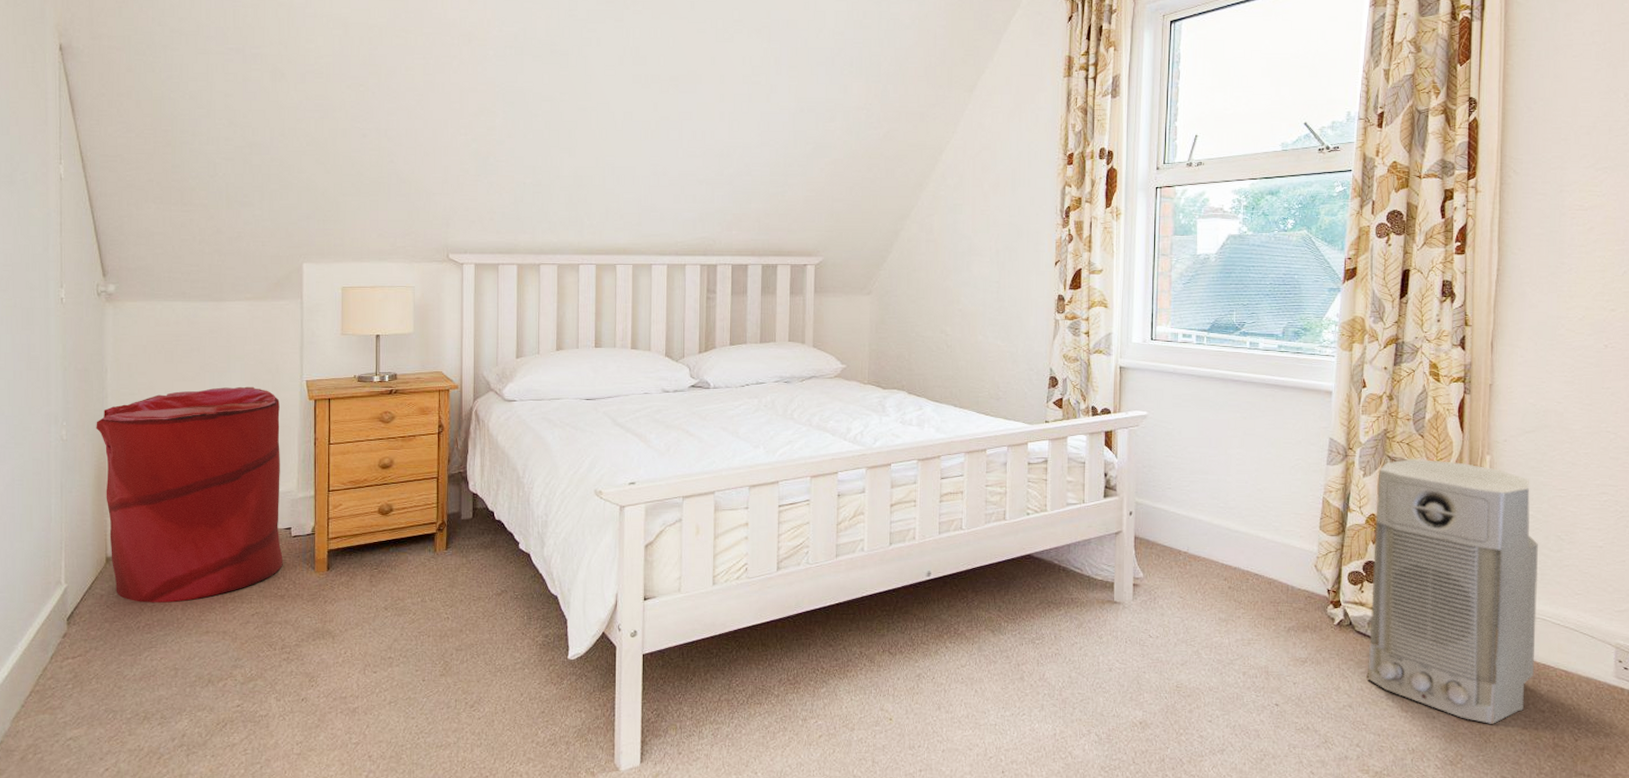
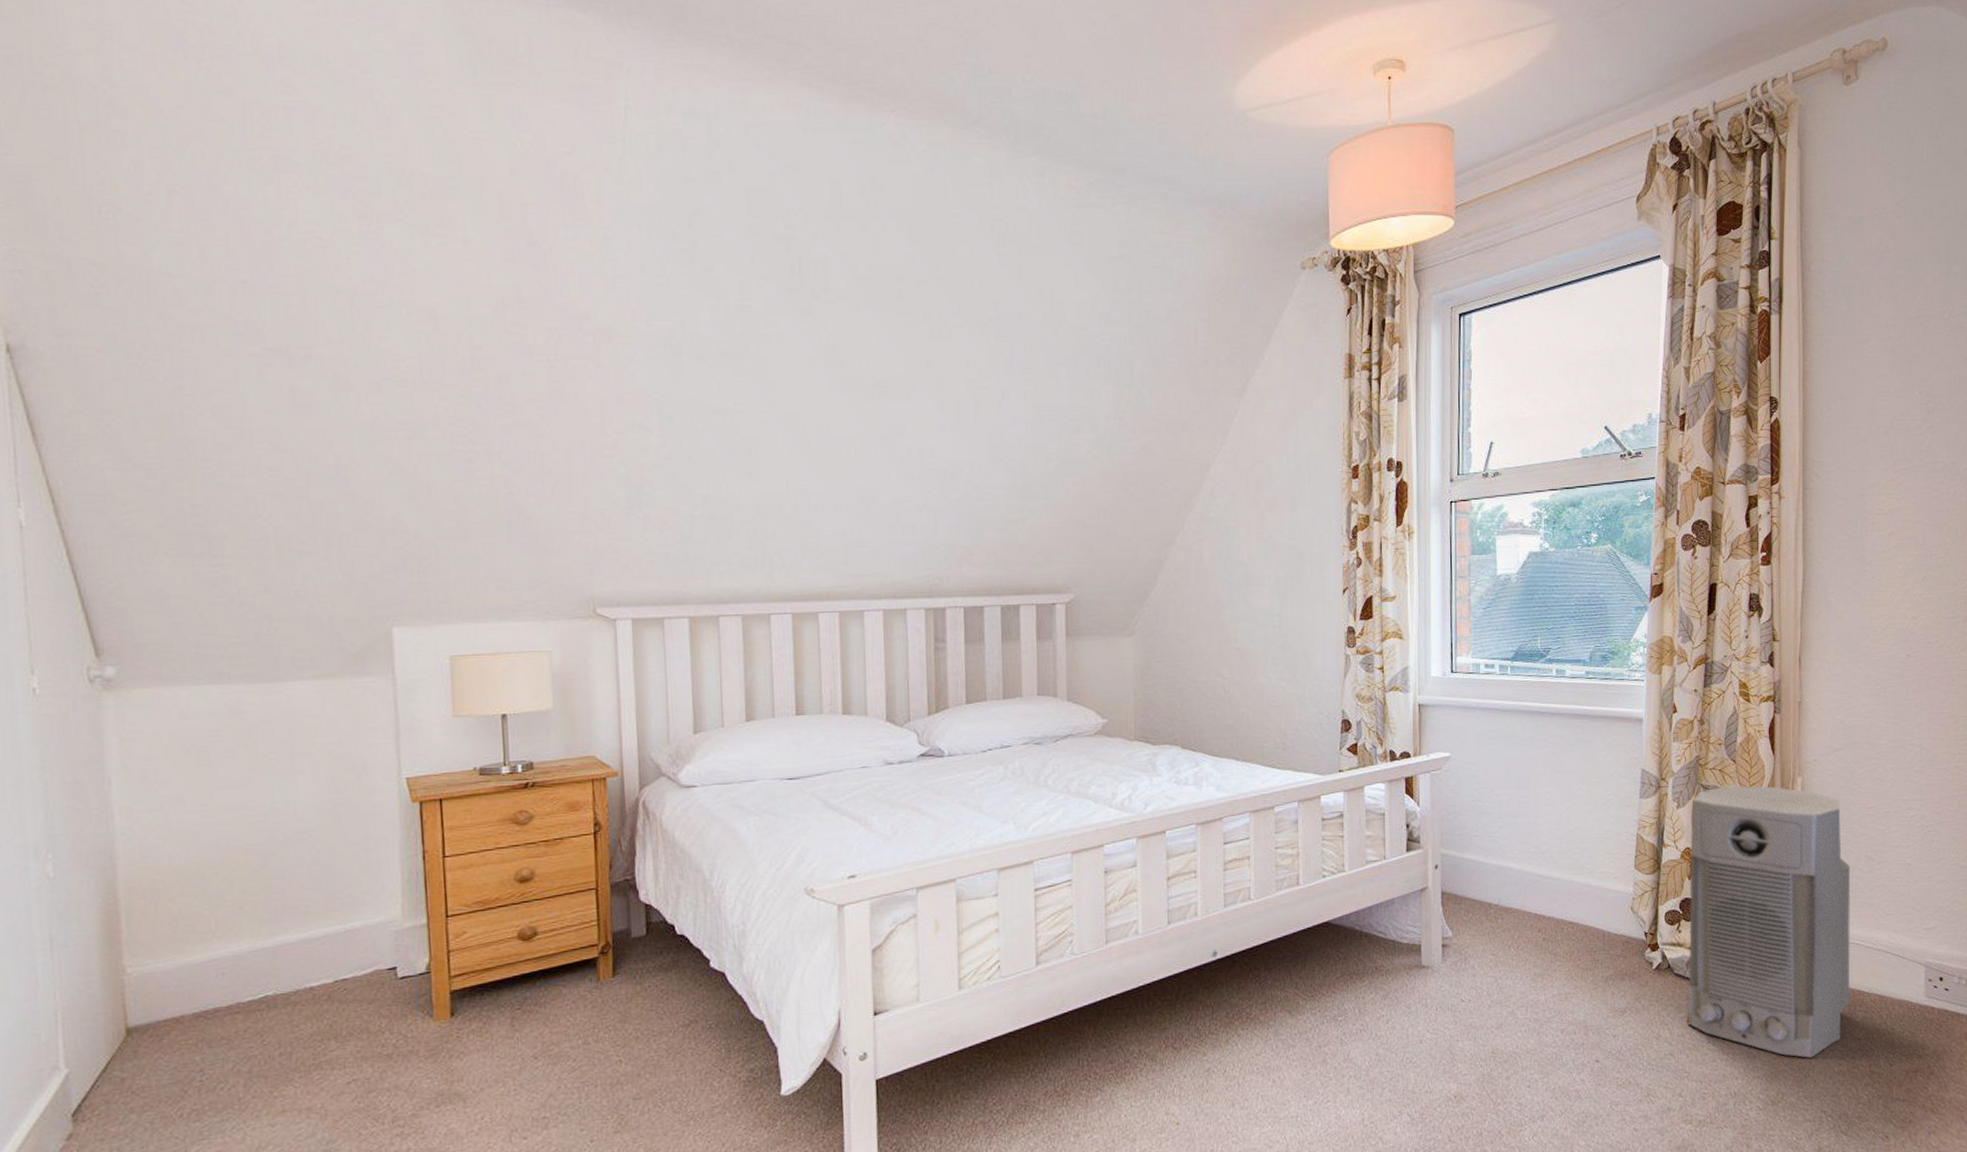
laundry hamper: present [96,386,283,603] -> none [98,790,388,1083]

